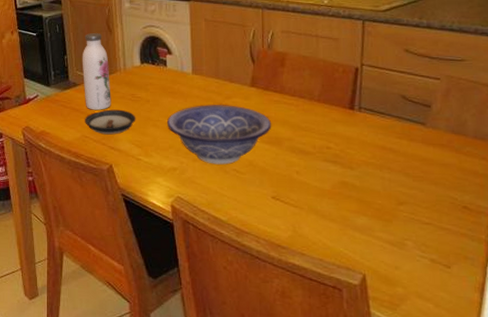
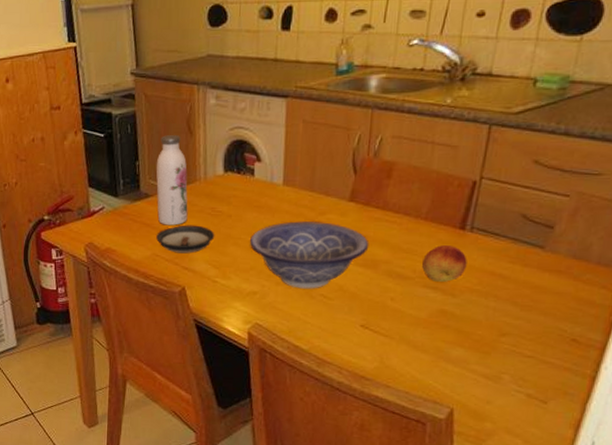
fruit: none [320,124,360,156] -> present [422,245,467,282]

